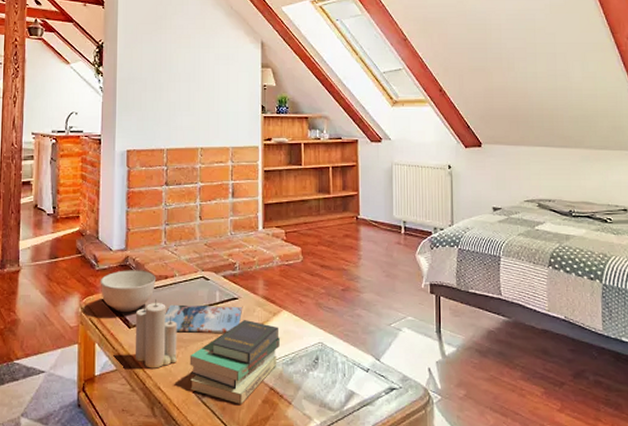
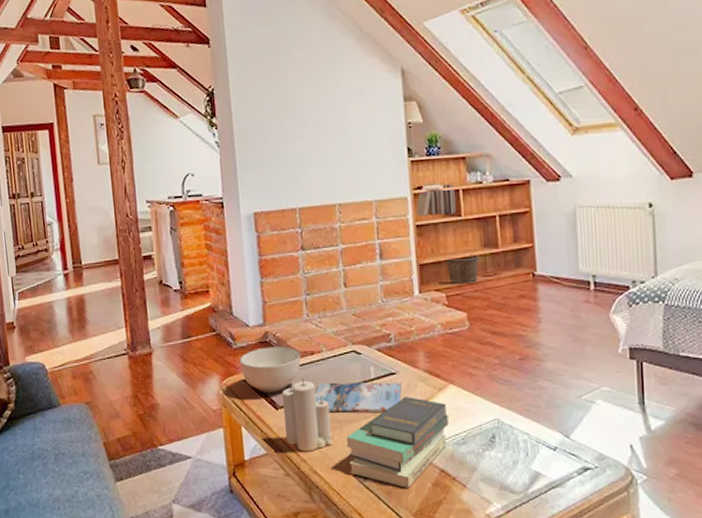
books: none [264,138,298,164] -> present [415,184,456,217]
basket: none [285,198,314,223] -> present [444,254,479,284]

